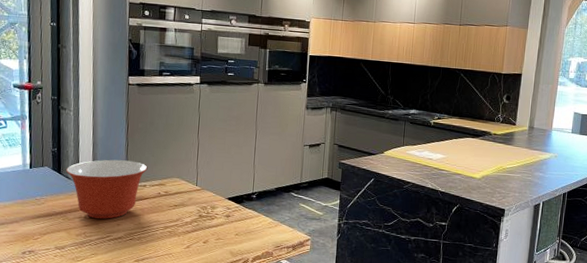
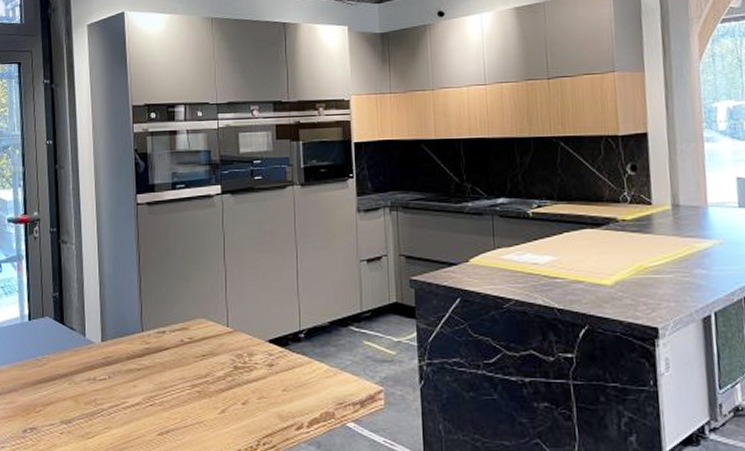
mixing bowl: present [66,159,148,219] -> none [70,301,166,379]

